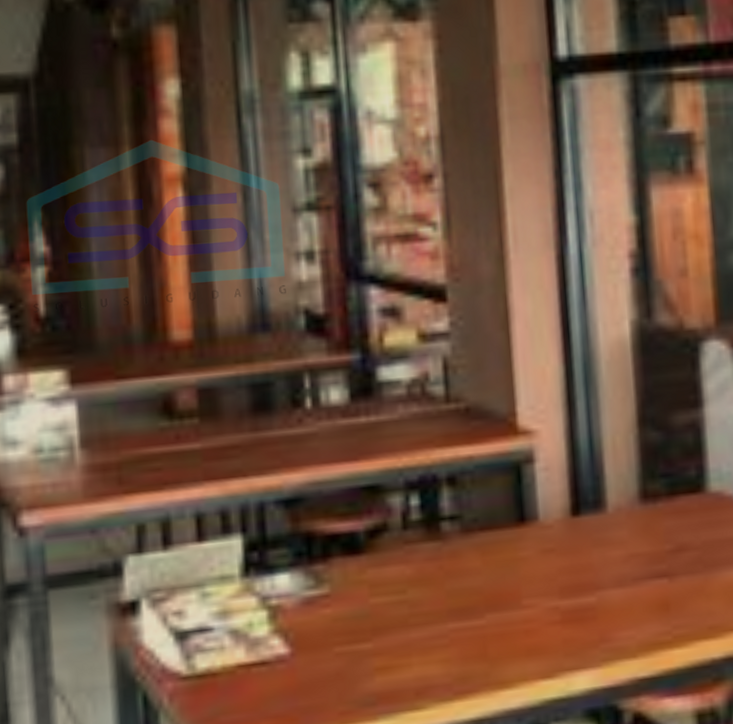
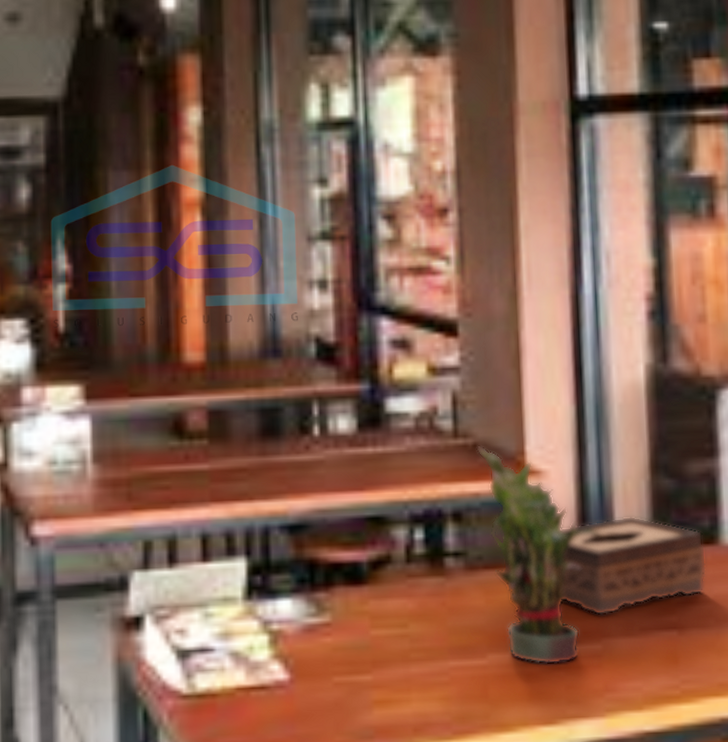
potted plant: none [468,408,593,621] -> present [476,445,602,665]
tissue box: none [553,469,694,569] -> present [560,516,707,616]

